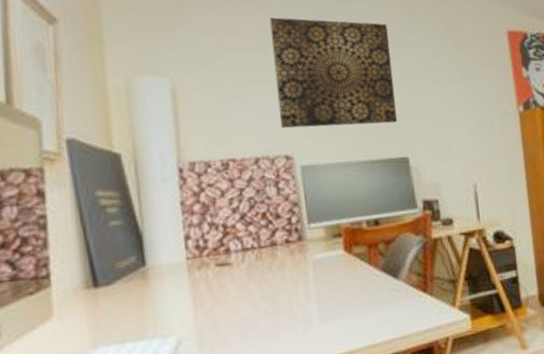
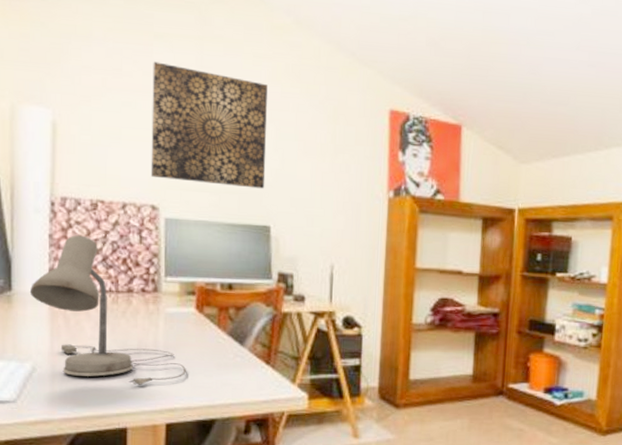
desk lamp: none [165,197,343,342] -> present [29,235,186,385]

